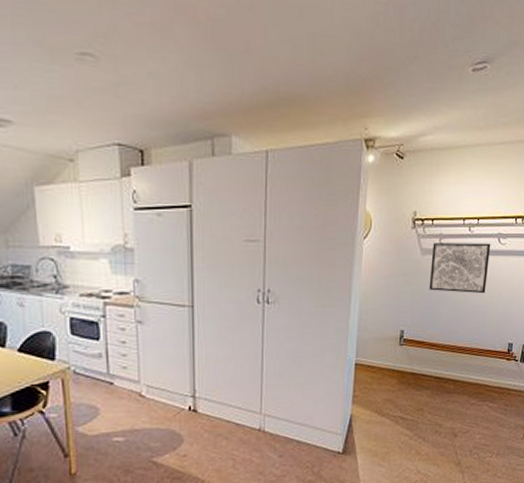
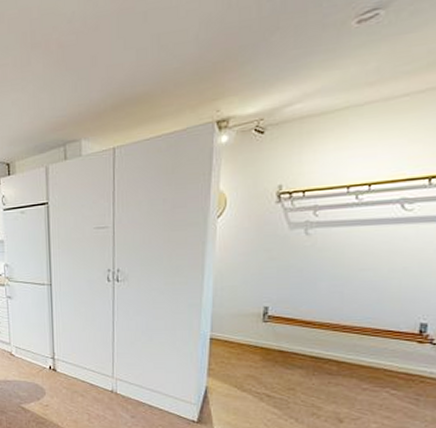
wall art: present [429,243,491,294] -> none [300,210,390,268]

